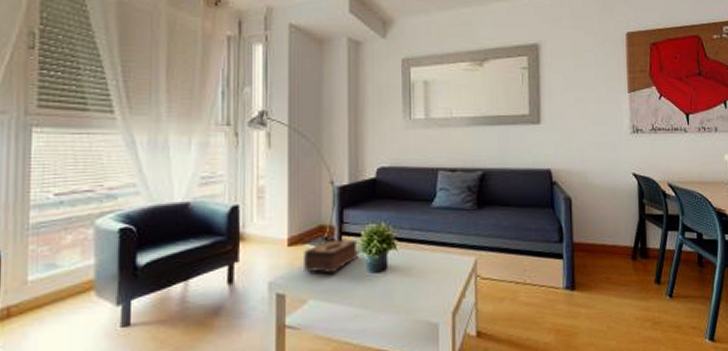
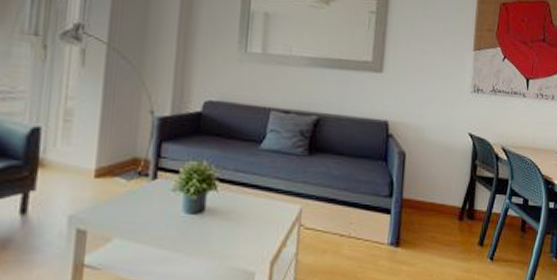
tissue box: present [302,239,360,274] -> none [109,175,177,212]

